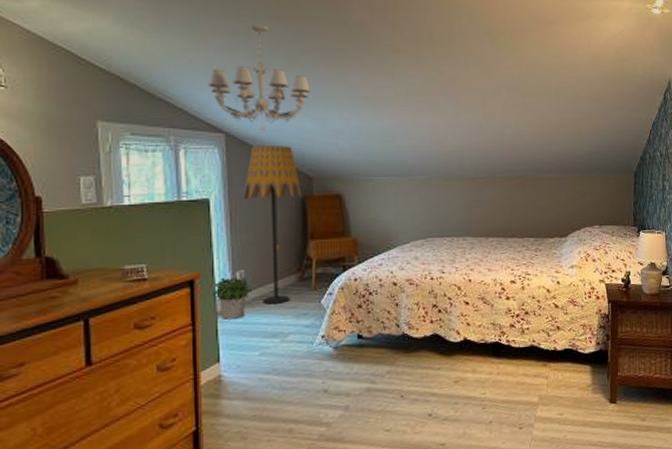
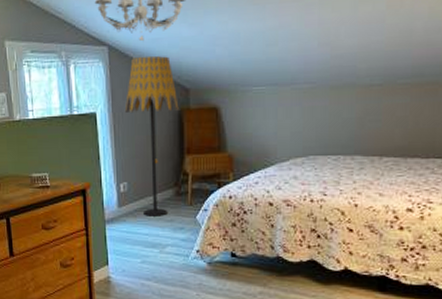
potted plant: present [212,276,252,320] -> none [101,188,134,227]

